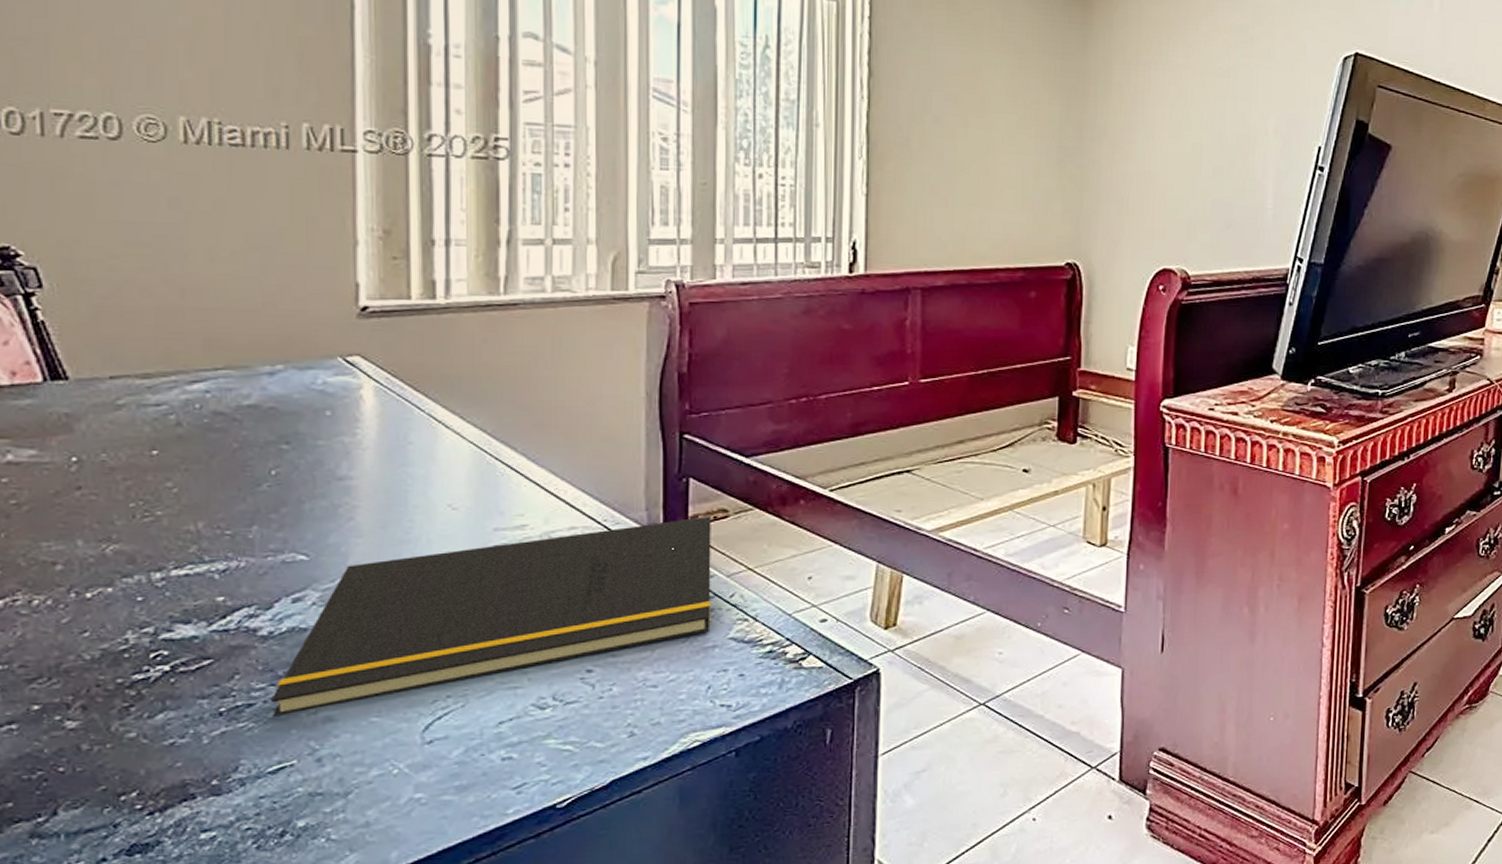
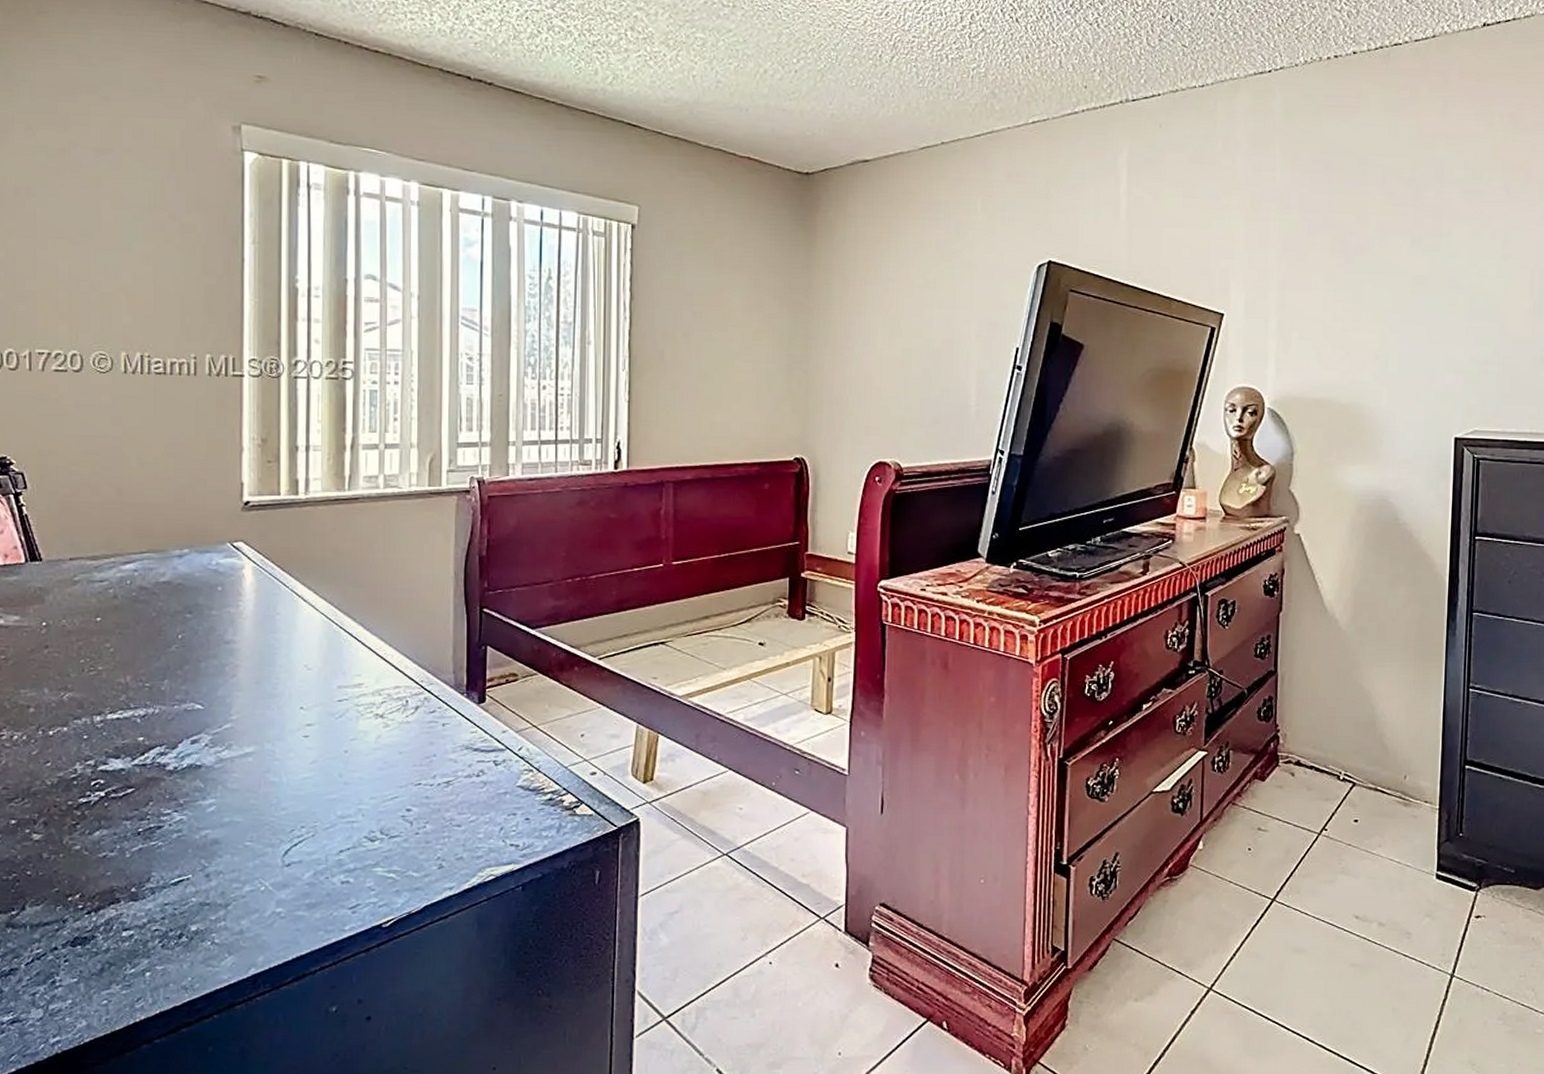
notepad: present [271,516,711,716] -> none [175,679,504,837]

